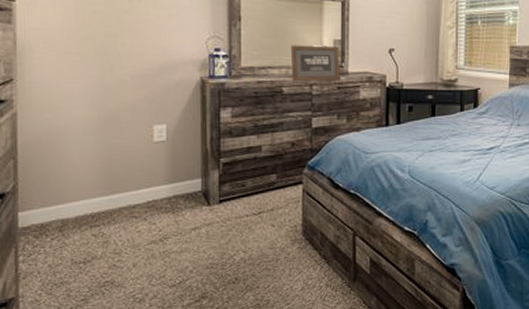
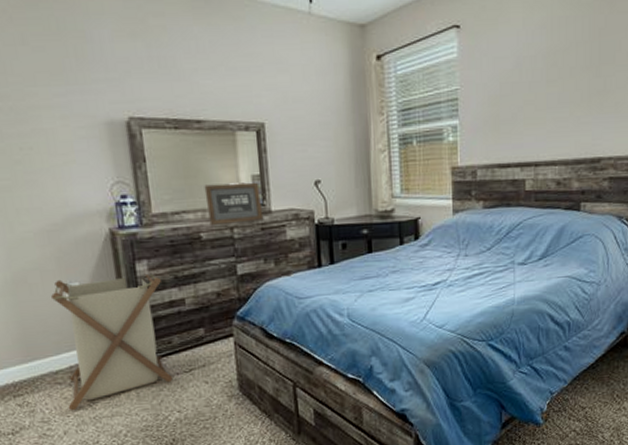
laundry basket: none [139,120,242,245] -> present [51,273,173,411]

